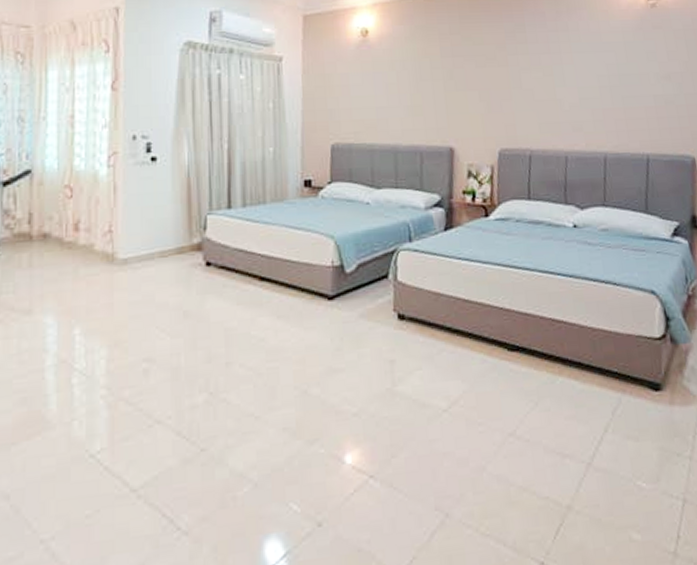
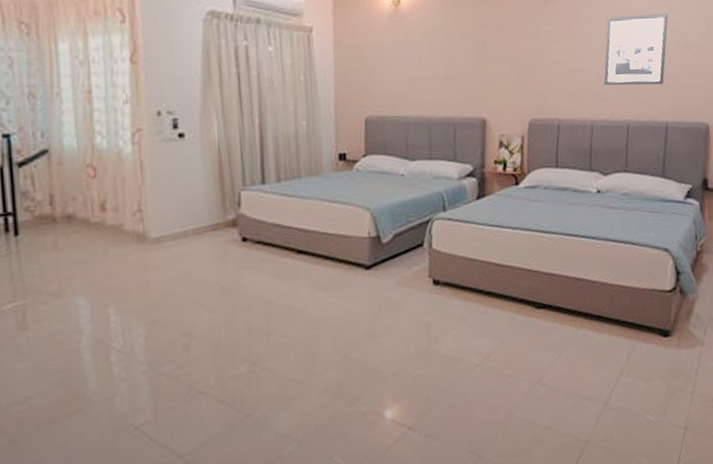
wall art: none [577,42,645,116] -> present [603,13,668,86]

